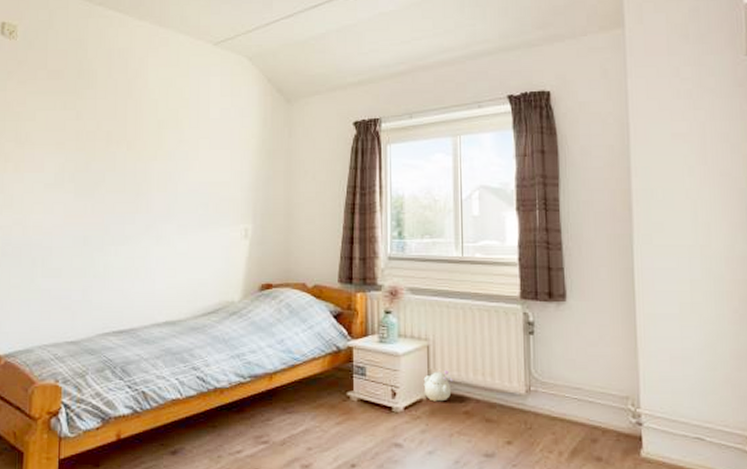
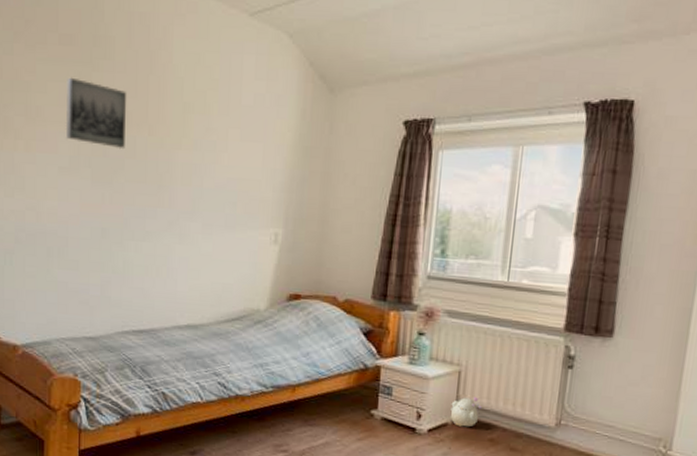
wall art: none [51,105,108,164] -> present [65,77,127,150]

